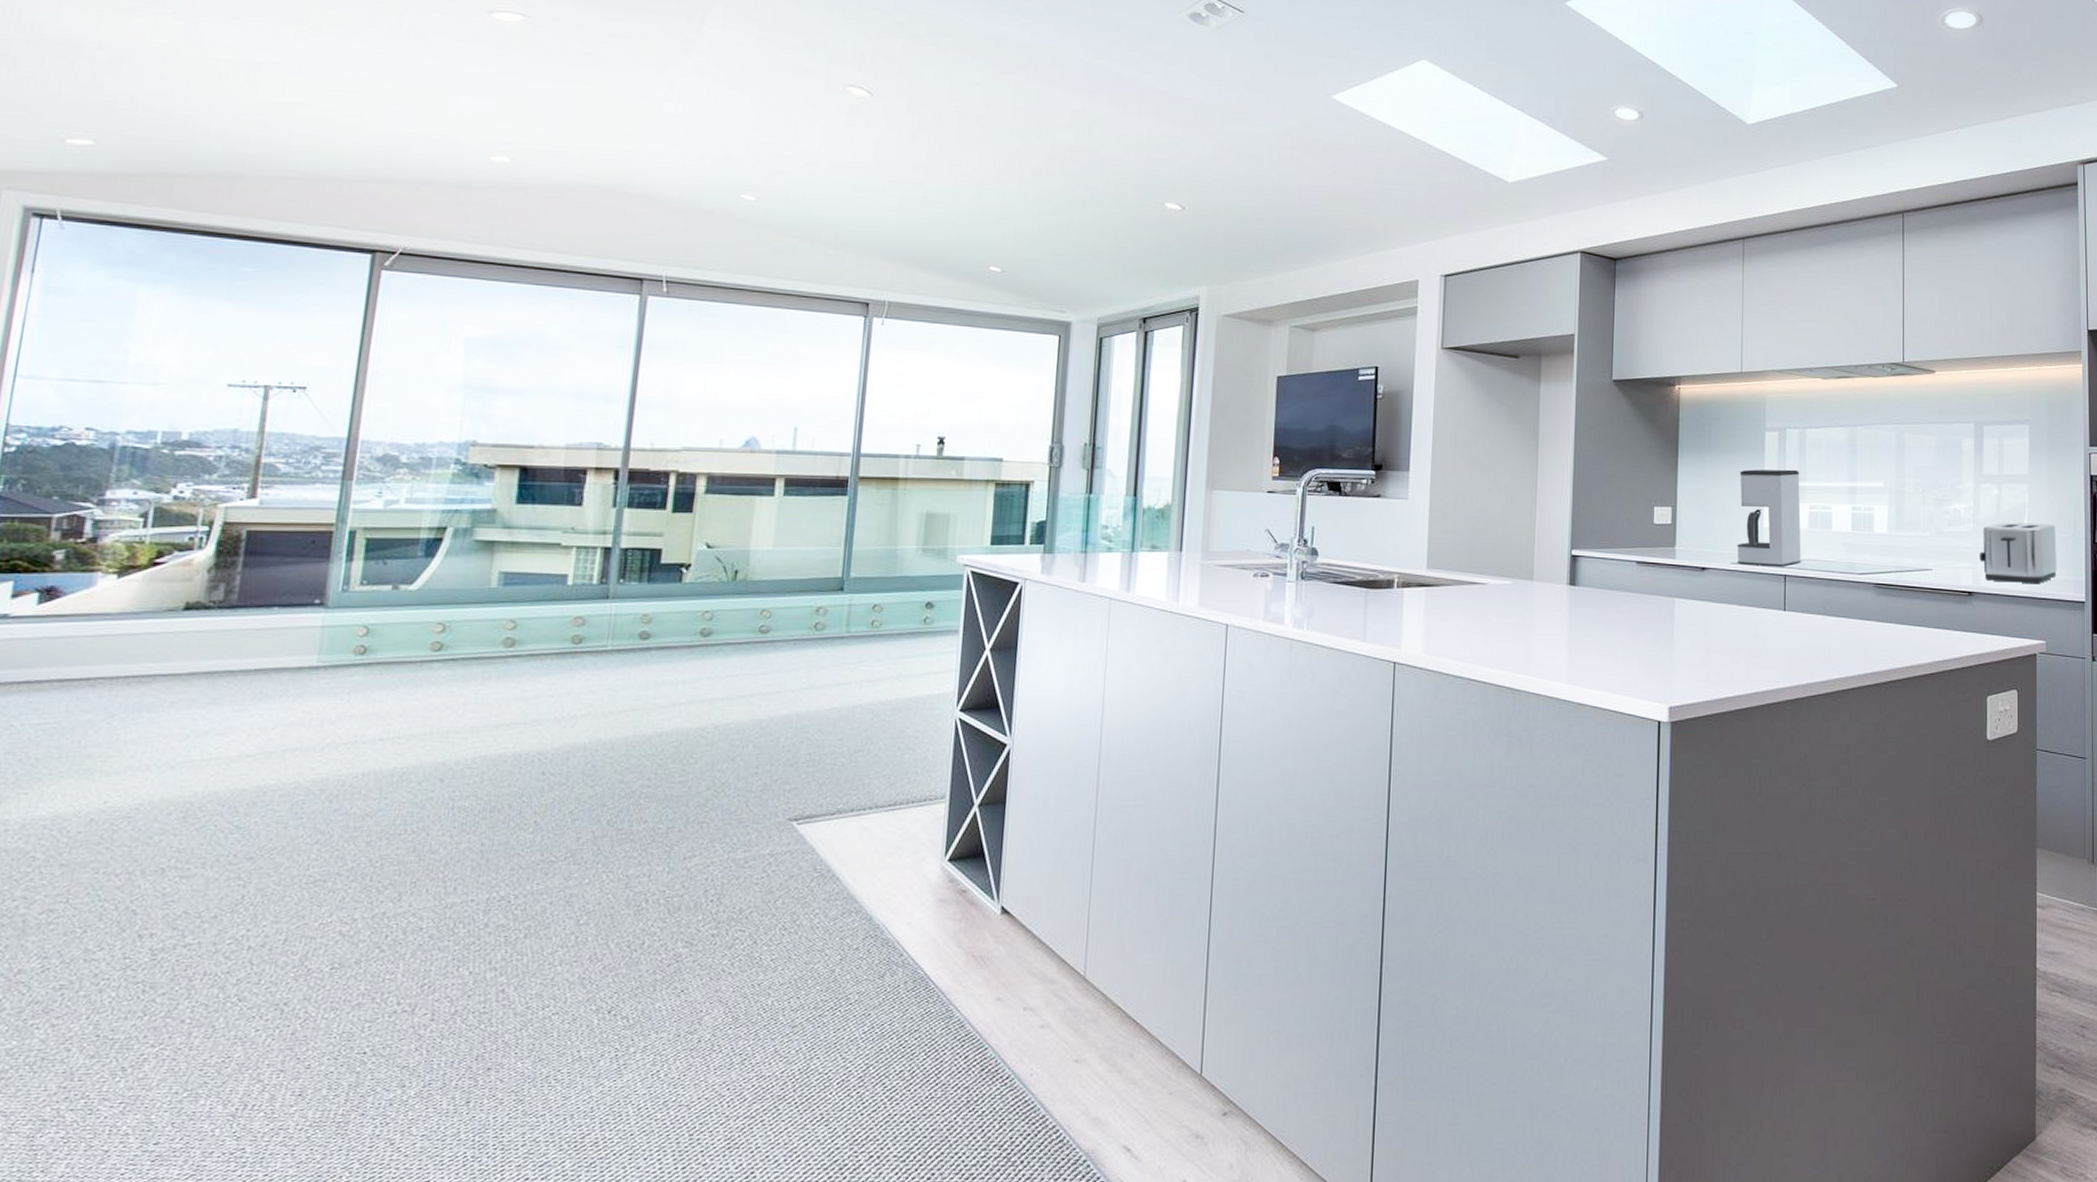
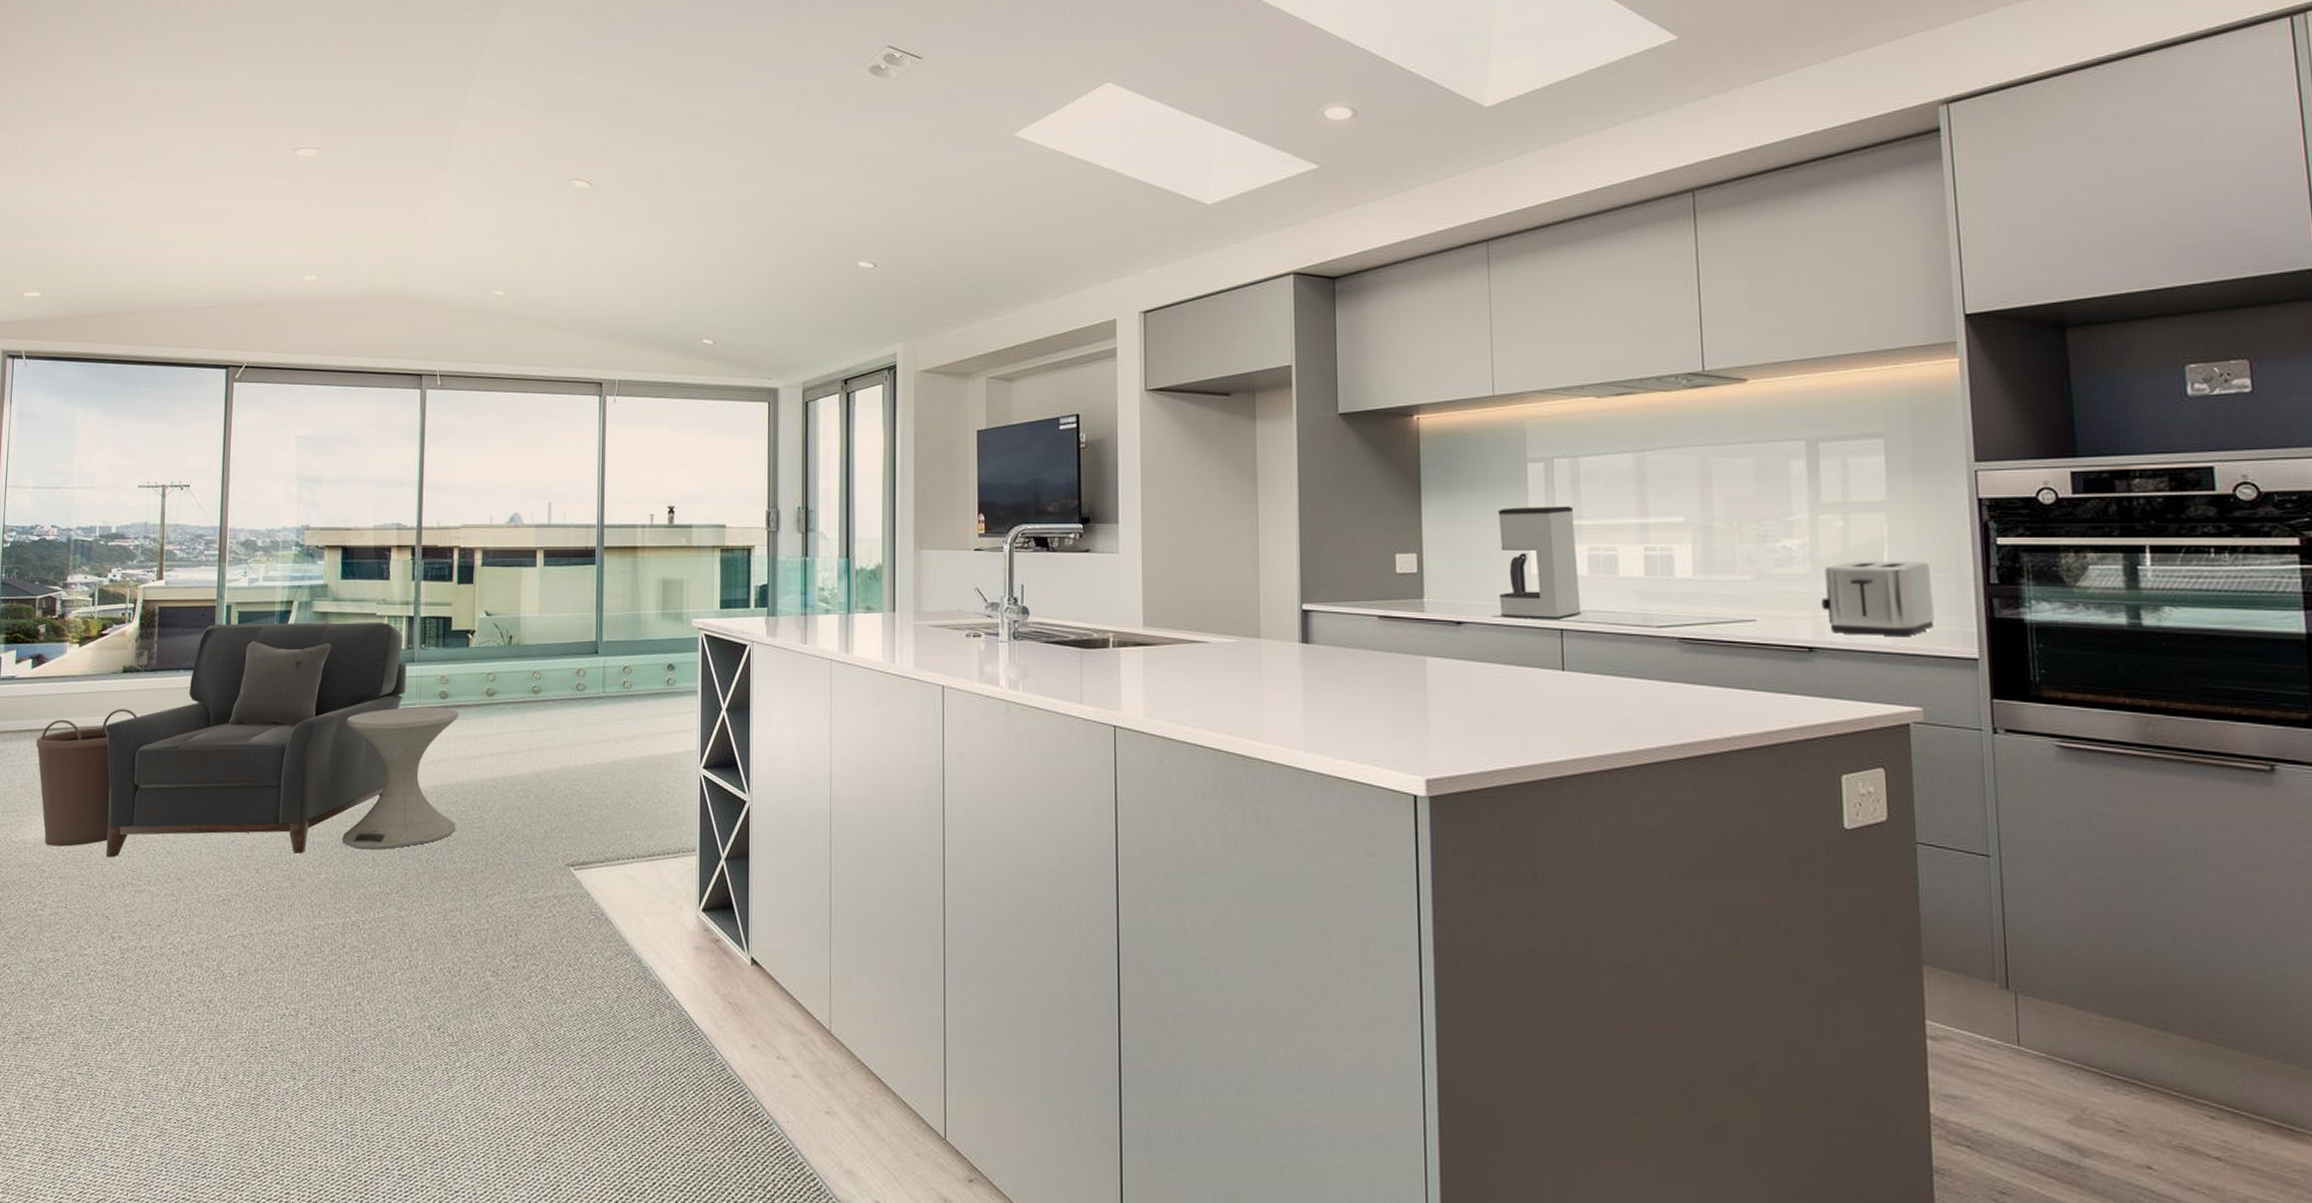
basket: none [35,654,202,827] -> present [35,709,137,847]
armchair: none [137,552,598,837] -> present [104,621,407,858]
side table: none [493,648,664,812] -> present [342,706,459,850]

